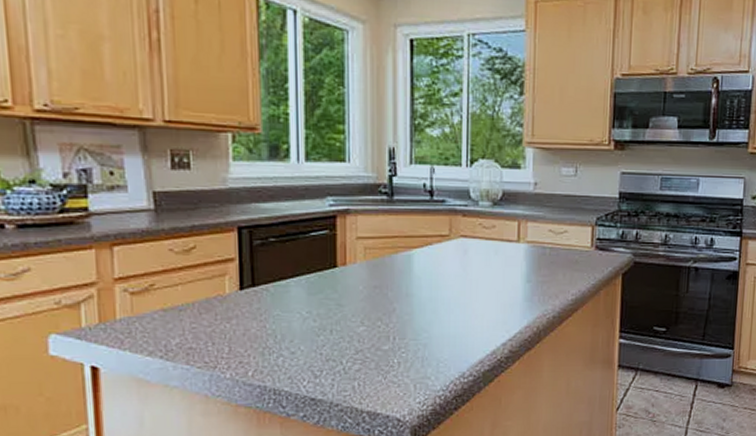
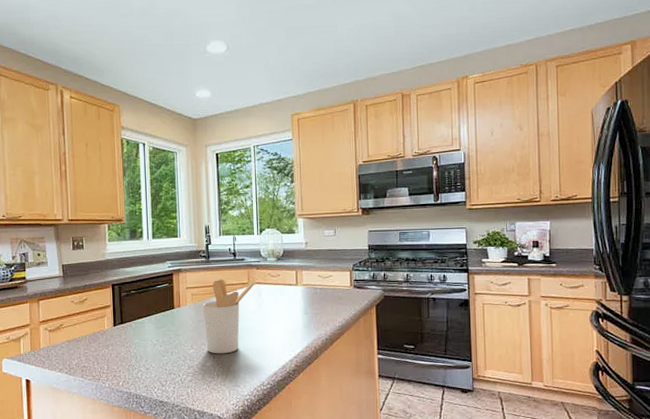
utensil holder: none [380,227,459,334] -> present [202,279,255,354]

